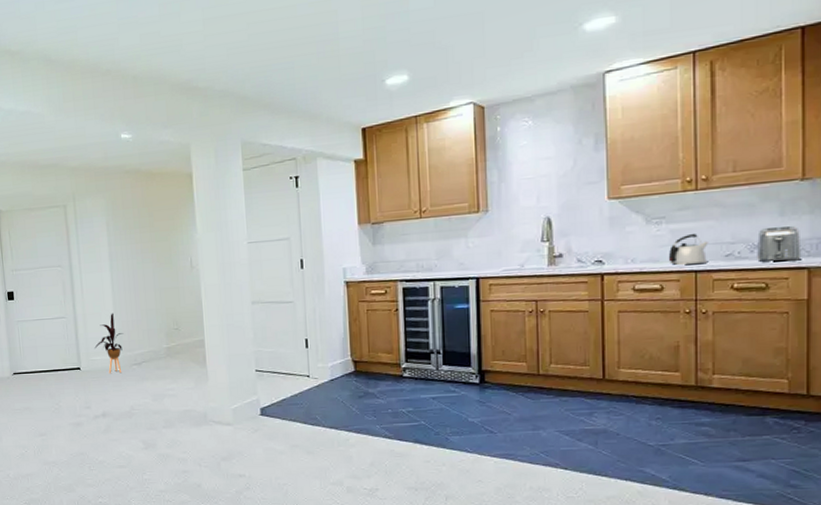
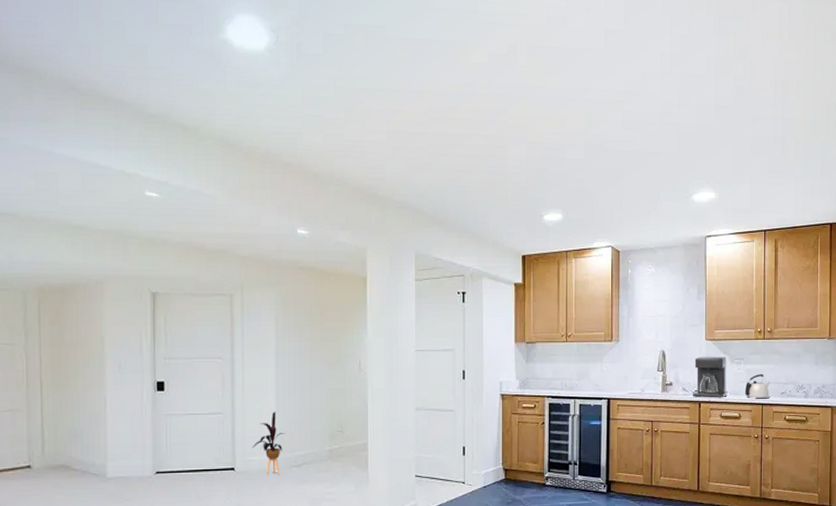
coffee maker: none [591,217,643,270] -> present [692,357,728,398]
toaster: present [757,225,802,263] -> none [801,373,828,402]

